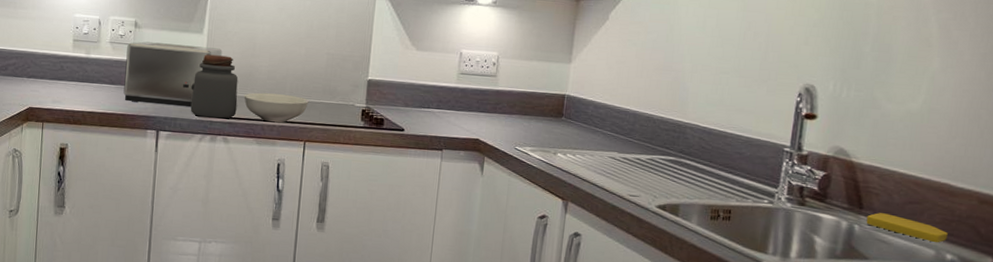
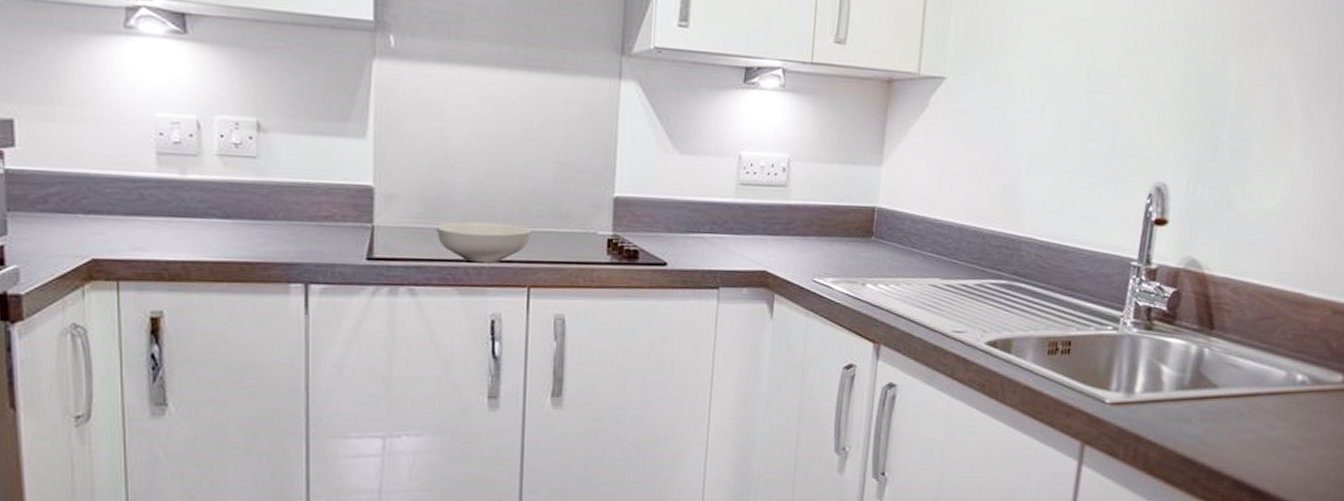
toaster: present [123,41,222,108] -> none [247,152,399,248]
jar: present [190,54,238,119] -> none [355,168,427,263]
sponge: present [866,213,948,243] -> none [1216,332,1300,363]

